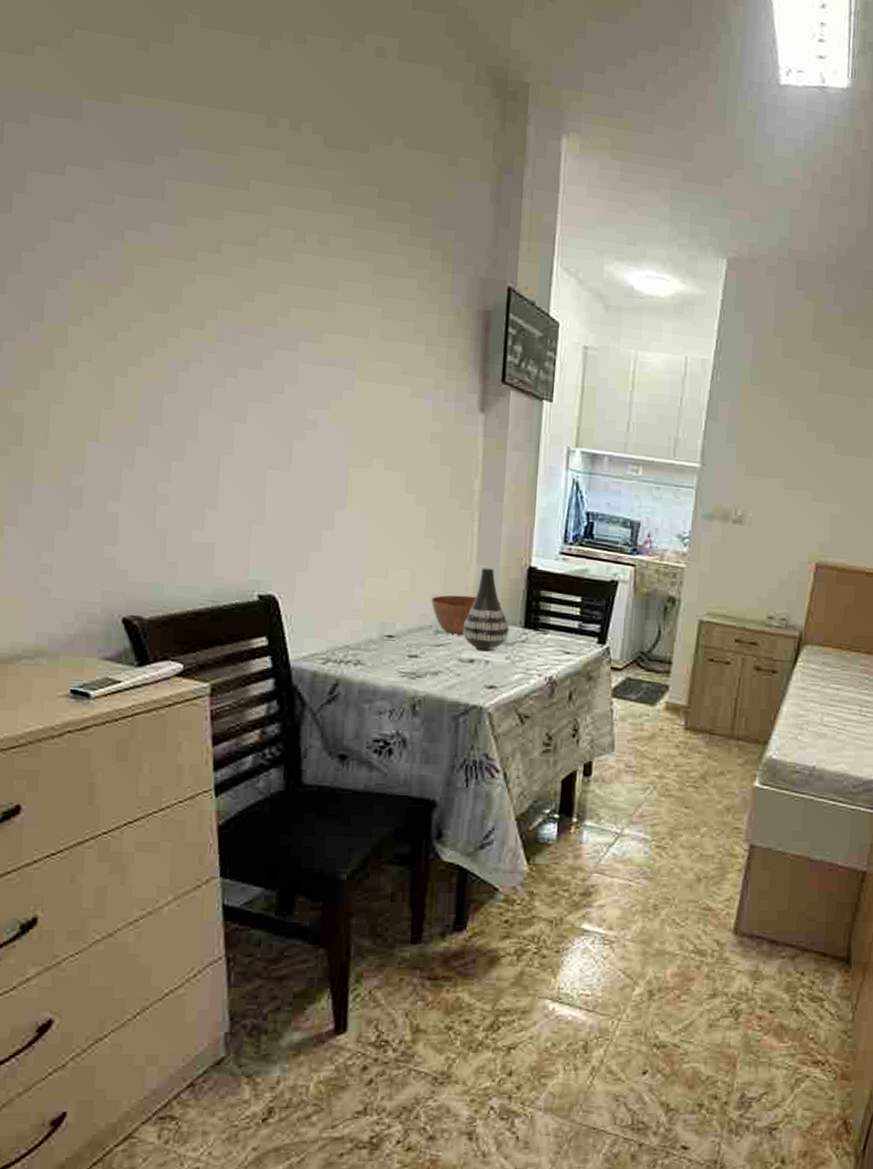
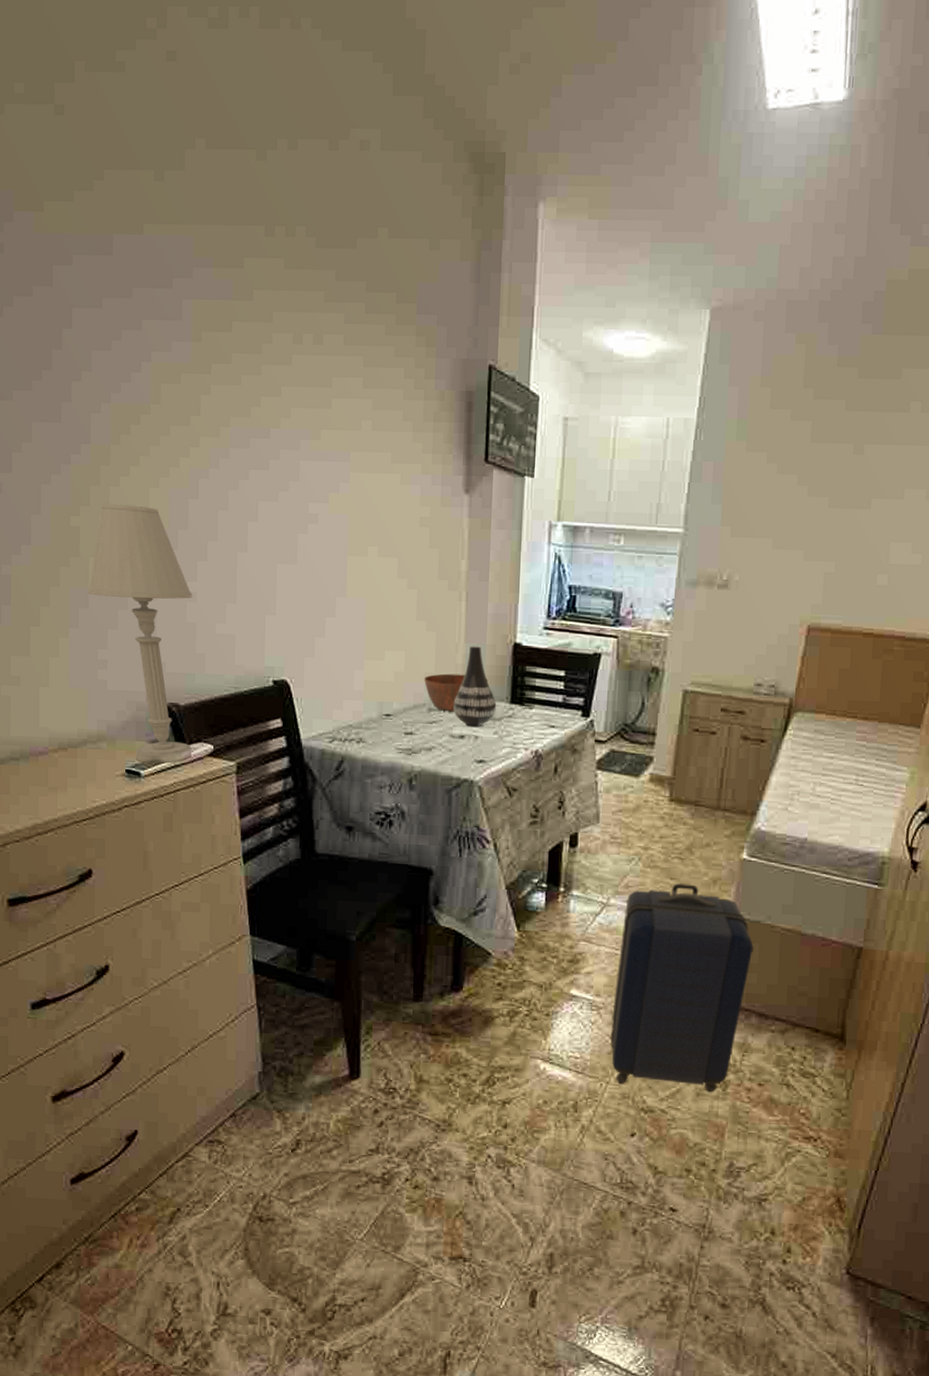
table lamp: none [31,389,165,685] -> present [88,503,193,765]
suitcase: none [623,812,765,1023] -> present [610,883,754,1093]

